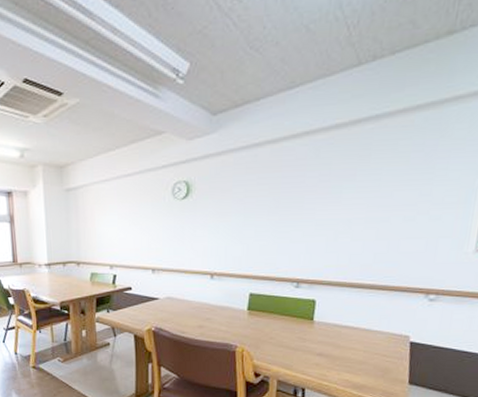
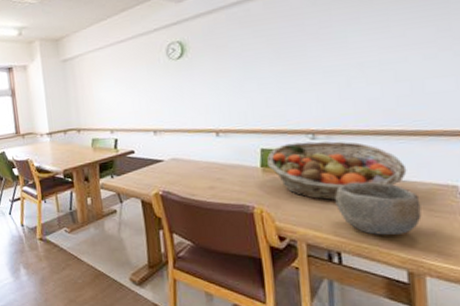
fruit basket: none [254,289,371,344] -> present [267,141,407,201]
bowl: none [307,328,377,375] -> present [335,181,422,235]

